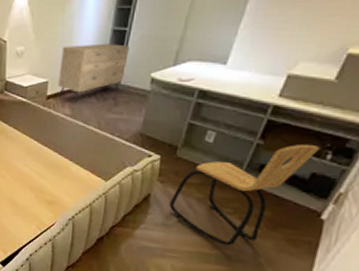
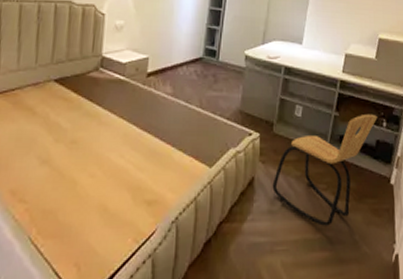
dresser: present [58,43,130,103] -> none [159,21,225,80]

